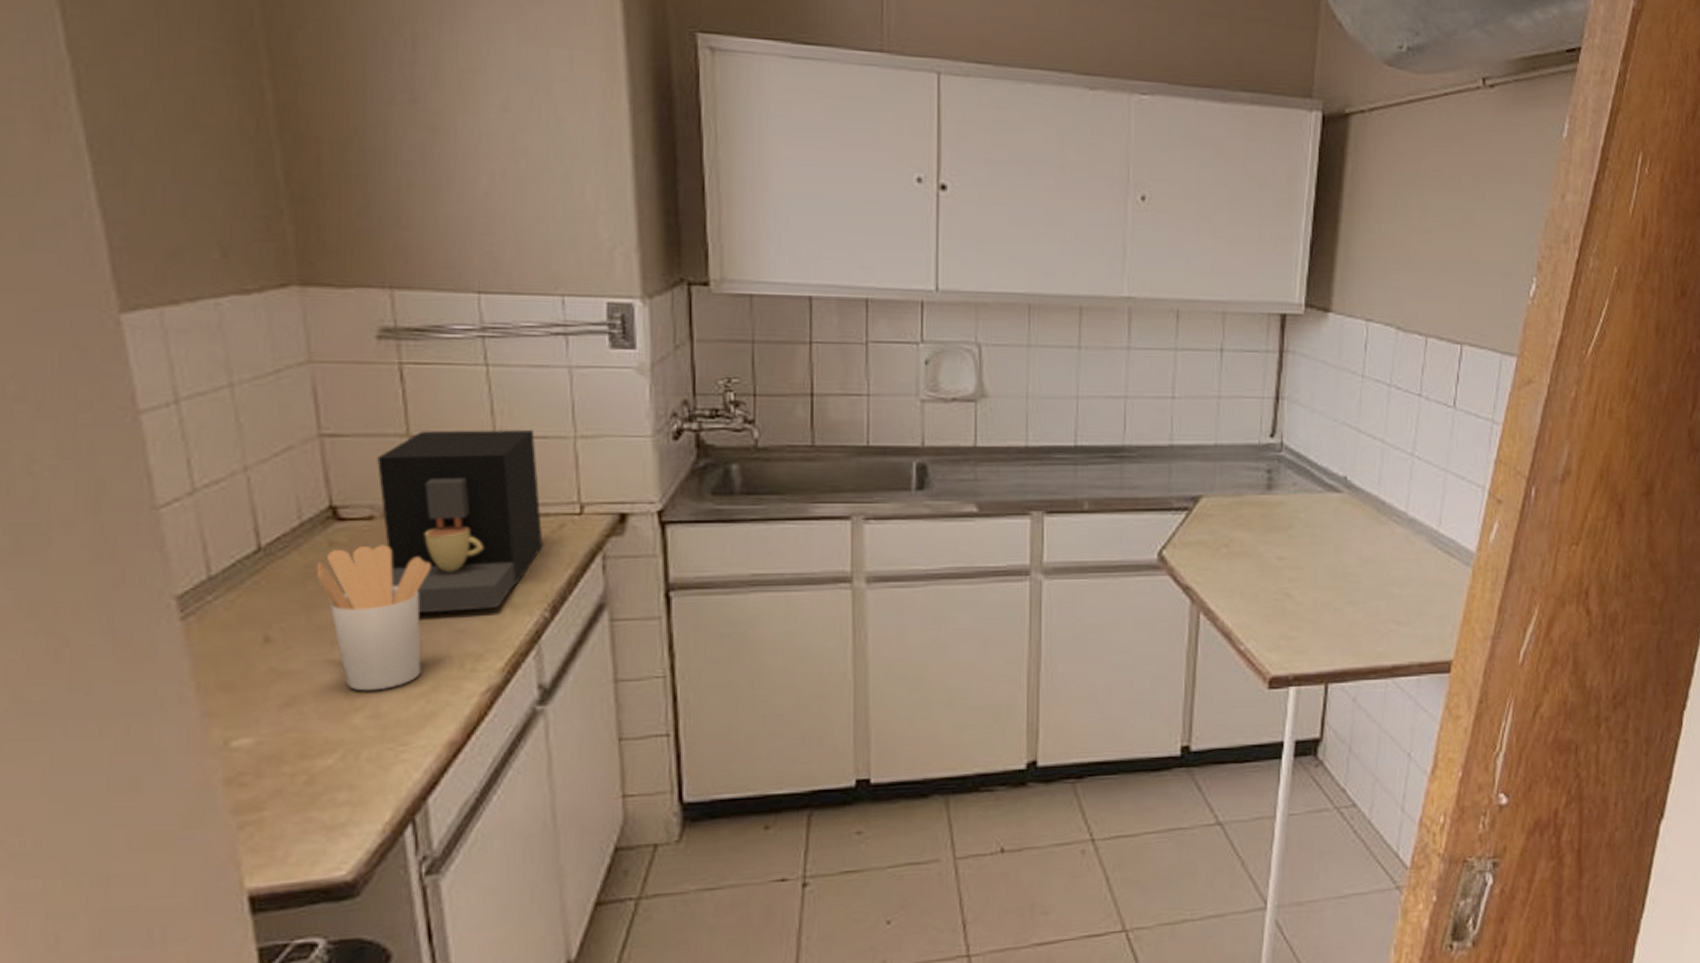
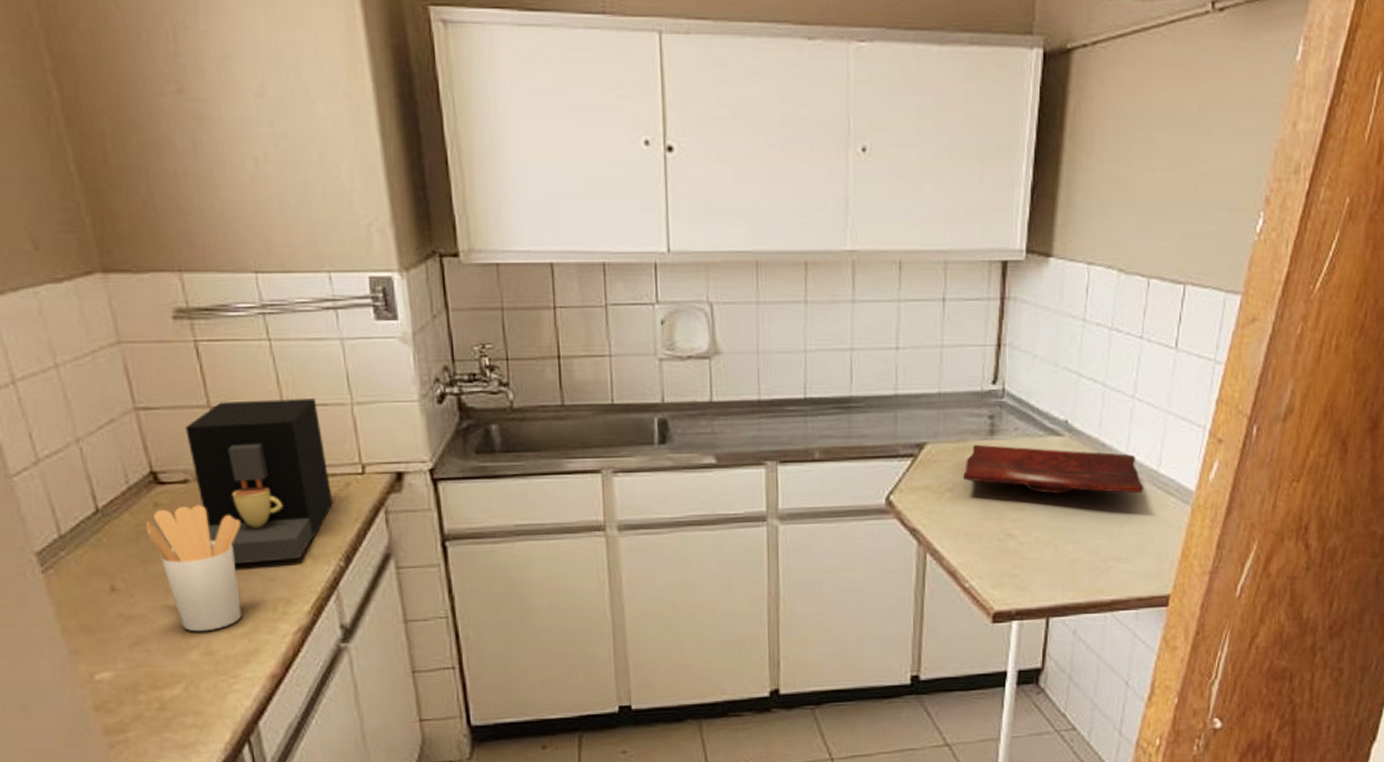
cutting board: none [1238,499,1424,553] -> present [962,444,1144,494]

